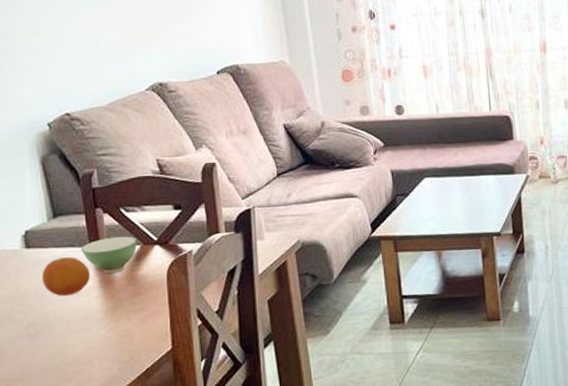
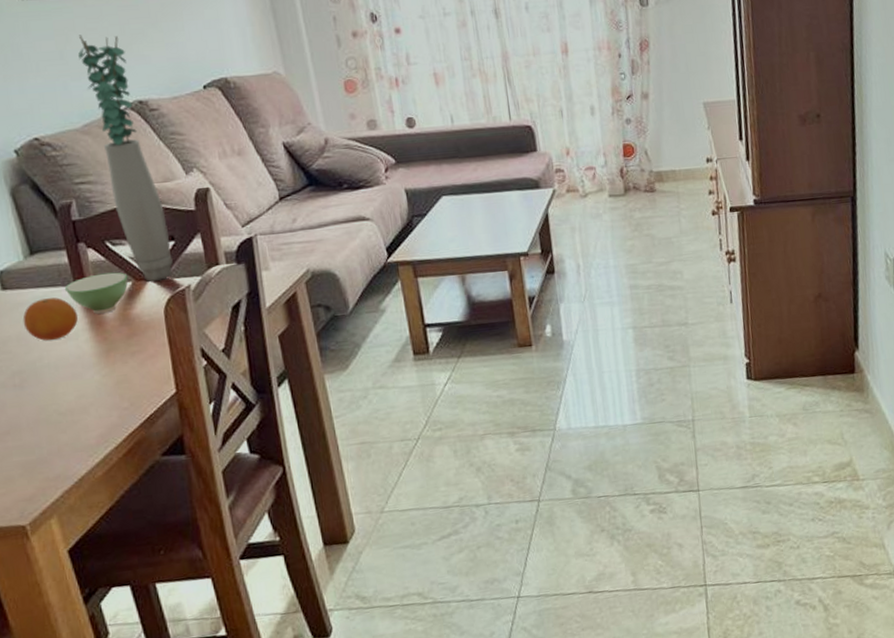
vase: none [110,23,178,246] -> present [78,35,173,282]

